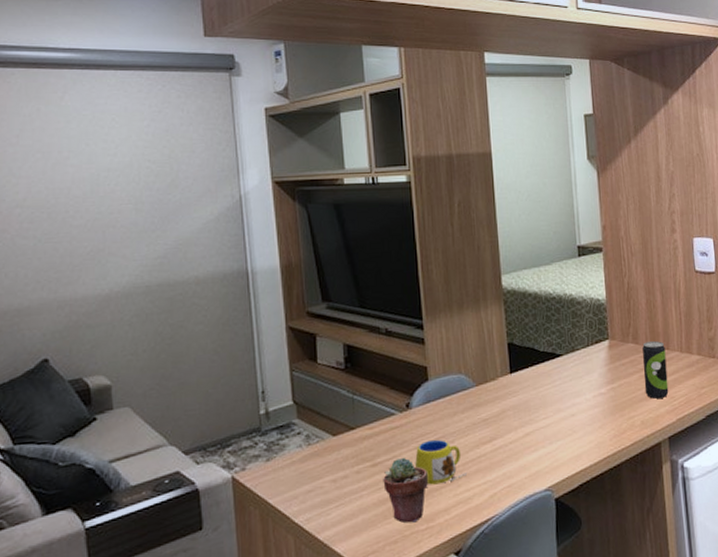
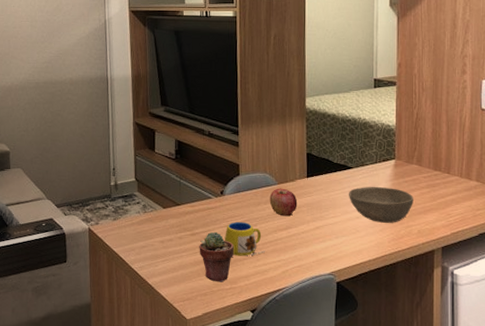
apple: none [467,390,502,426] -> present [269,188,298,217]
bowl: none [560,374,633,418] -> present [349,186,413,223]
beverage can: present [642,341,669,399] -> none [424,165,446,214]

